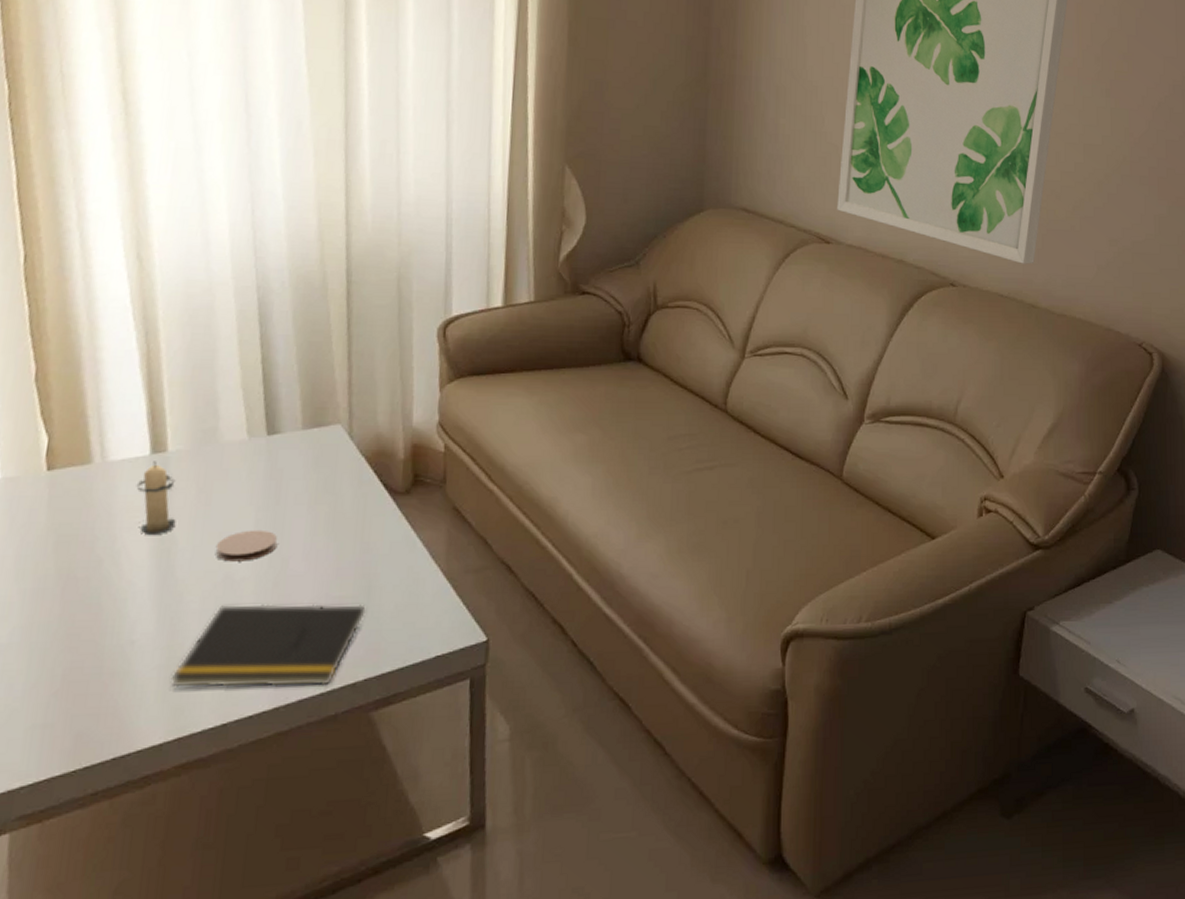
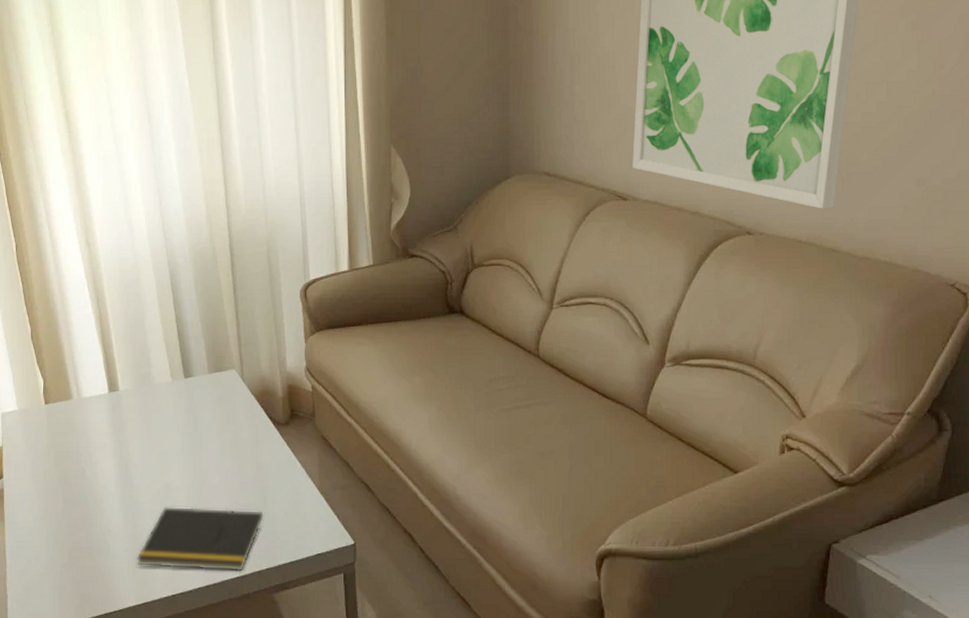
candle: present [136,461,176,534] -> none [101,398,129,452]
coaster: present [215,529,278,562] -> none [157,450,198,475]

